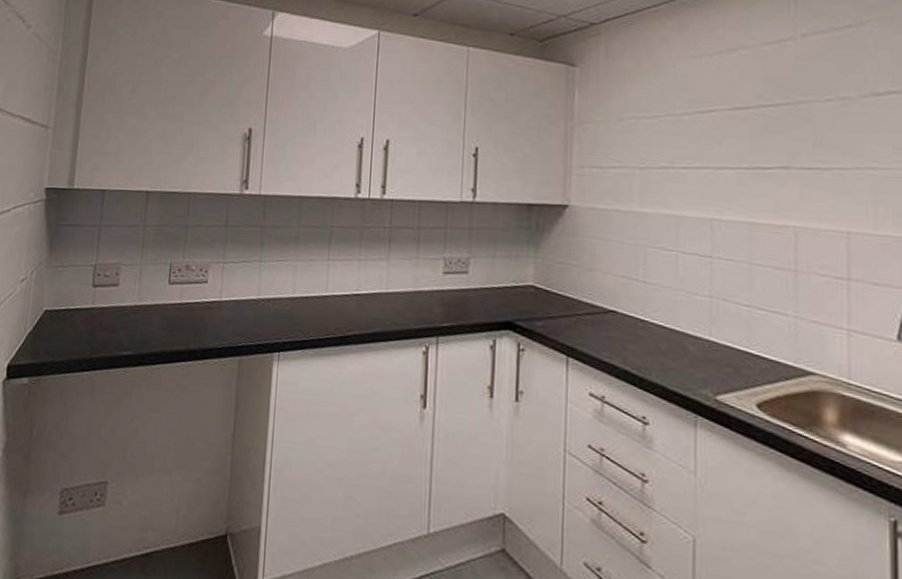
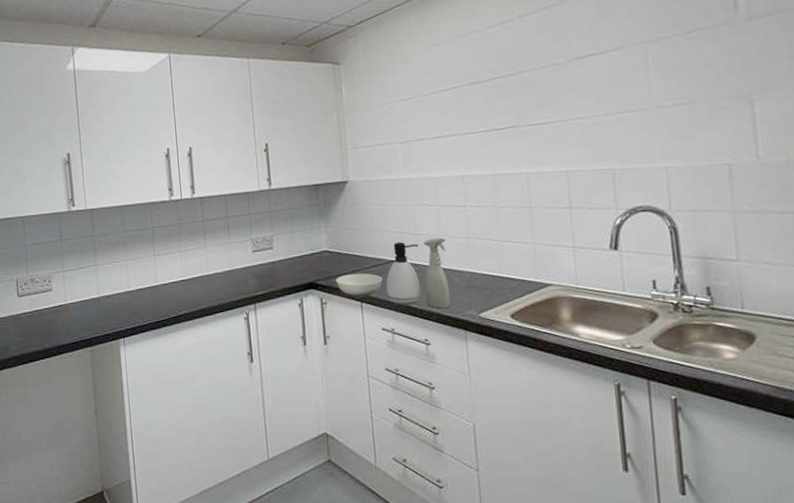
bowl: none [539,318,597,351] -> present [336,273,383,298]
soap dispenser: none [599,288,647,371] -> present [386,241,422,306]
spray bottle: none [649,290,682,382] -> present [424,237,451,309]

